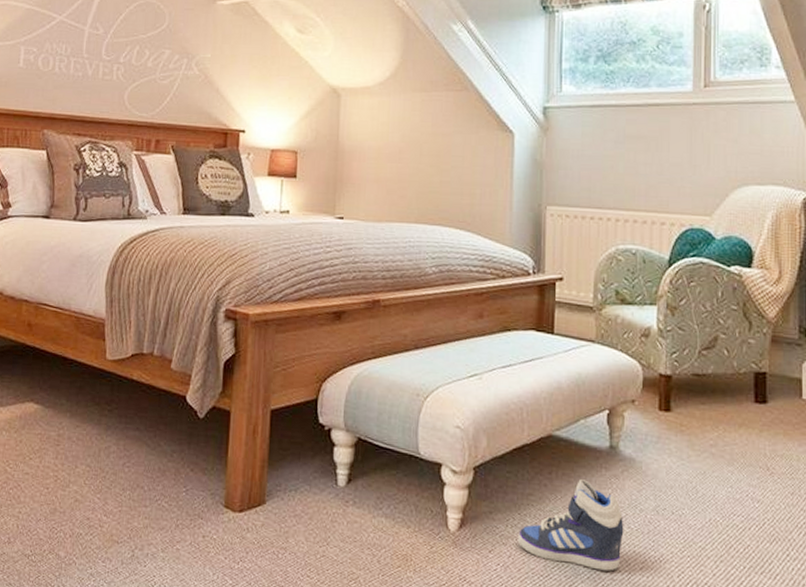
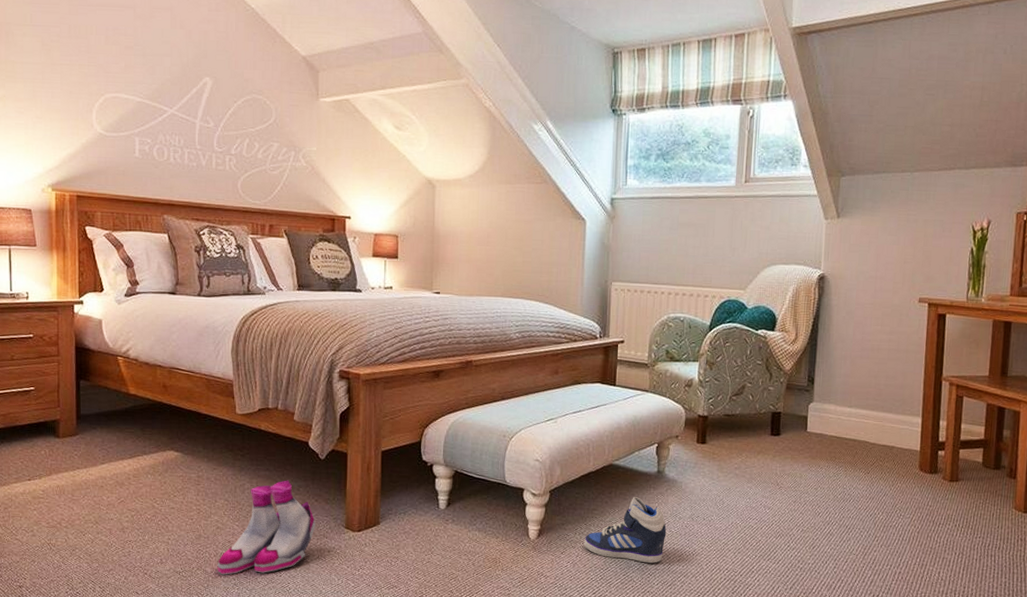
boots: none [72,443,190,562] -> present [217,480,315,575]

